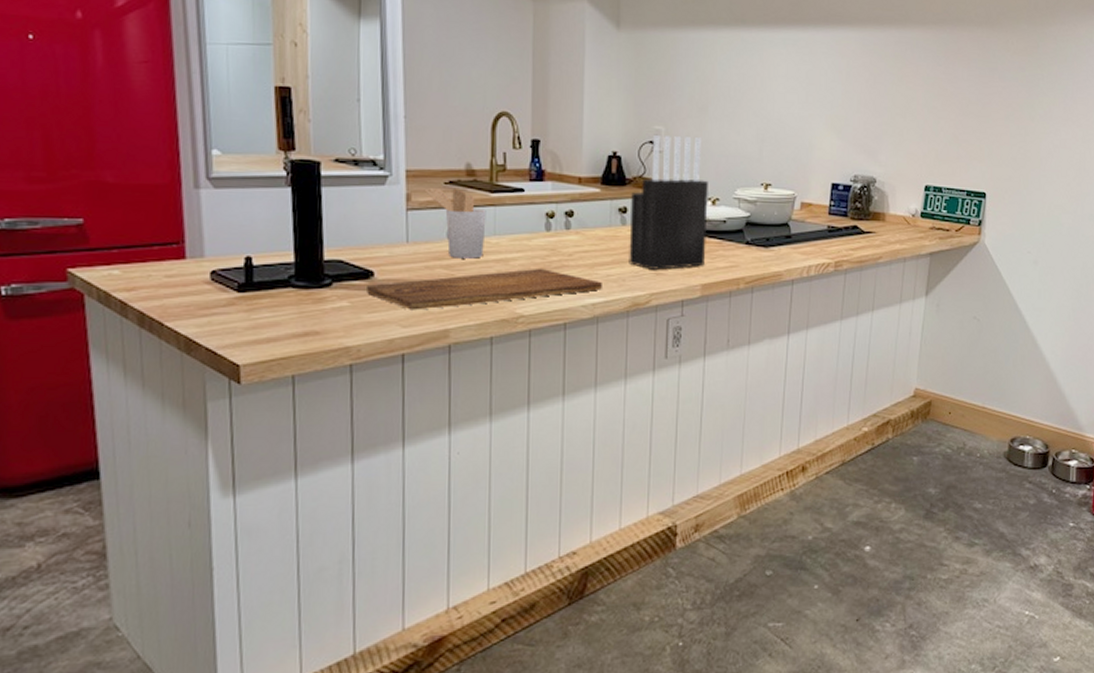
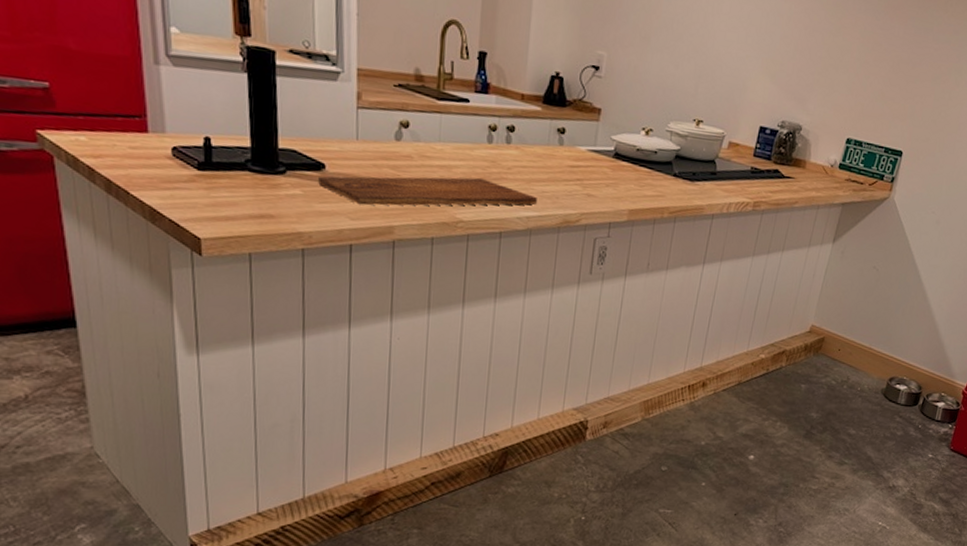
utensil holder: present [425,188,487,259] -> none [375,89,433,163]
knife block: present [629,135,708,270] -> none [563,60,644,193]

